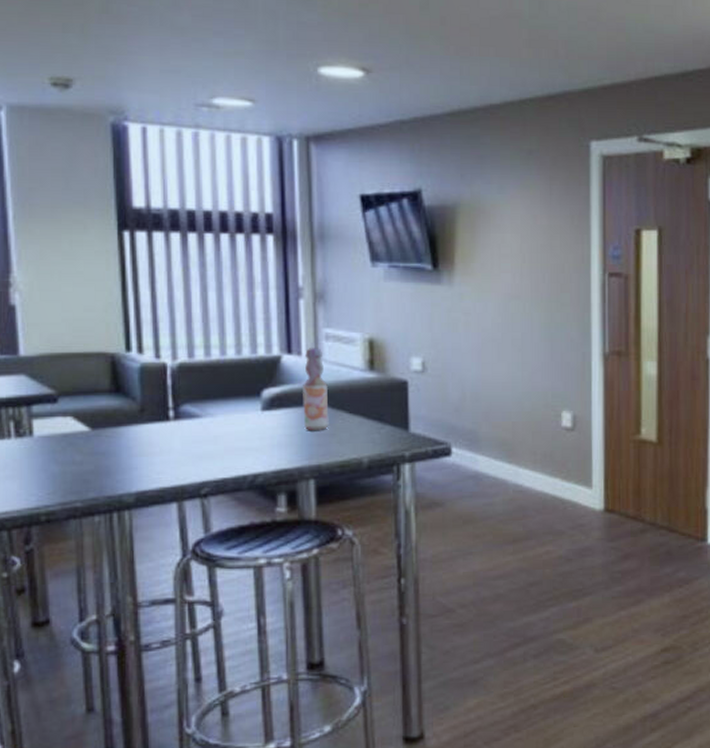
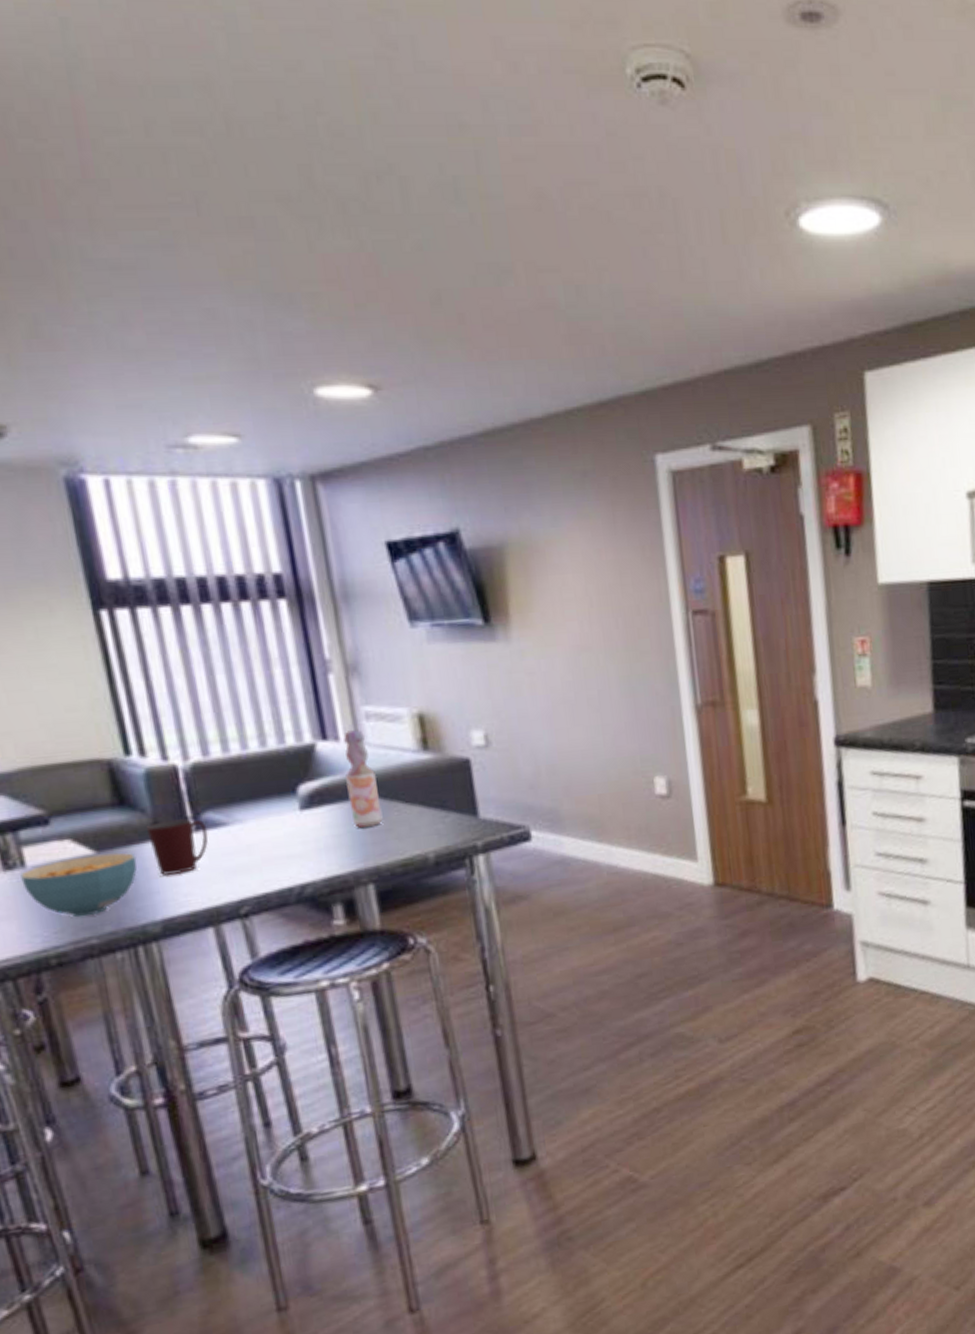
cereal bowl: none [28,431,123,483] -> present [20,852,137,918]
mug: none [135,409,184,456] -> present [147,819,209,876]

